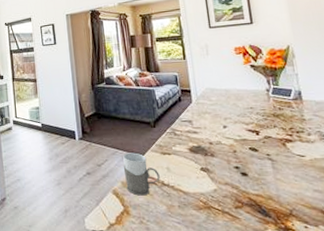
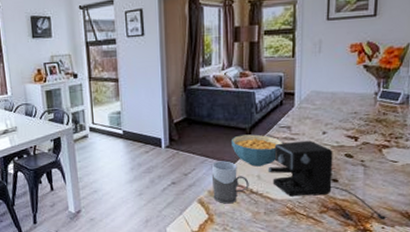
cereal bowl: none [137,128,188,159] -> present [230,134,284,167]
coffee maker: none [175,134,308,219] -> present [267,140,387,220]

